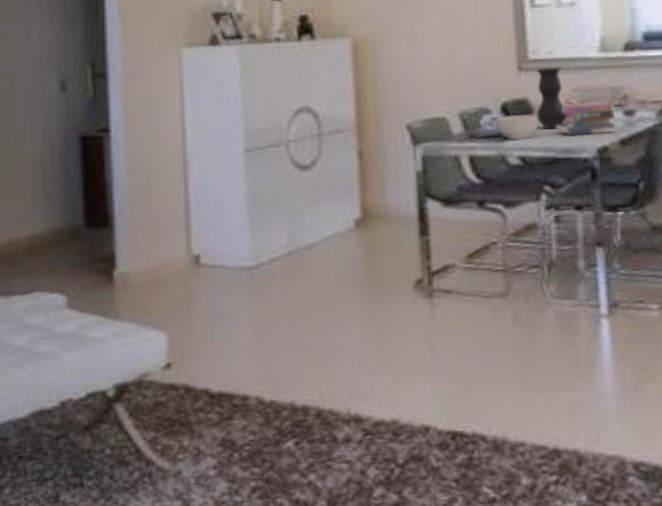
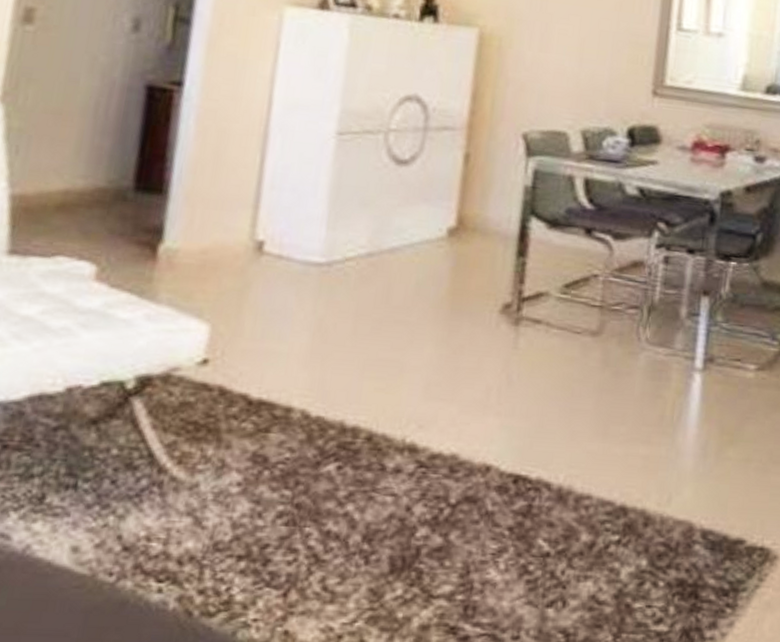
bowl: present [495,114,539,141] -> none [619,141,665,170]
vase: present [535,67,568,130] -> none [663,96,699,165]
books: present [556,101,615,136] -> none [681,138,745,178]

